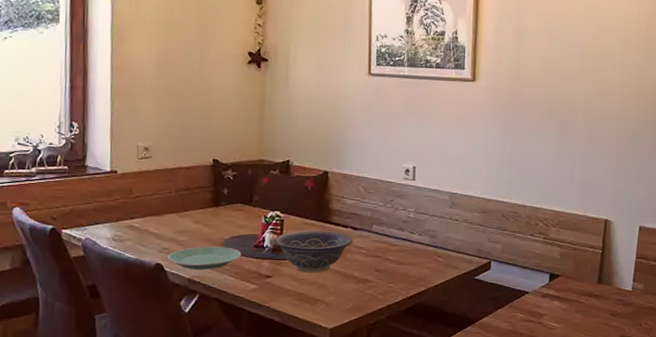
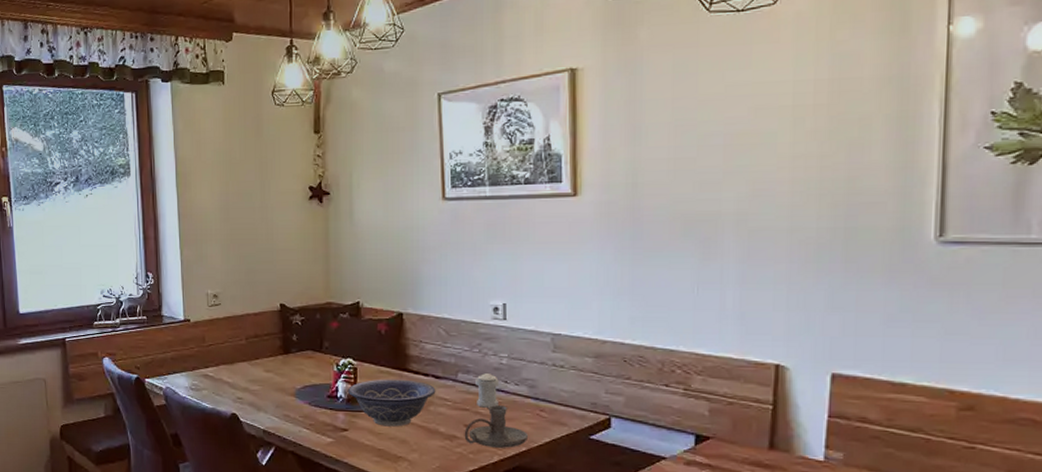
plate: present [168,246,242,270] -> none [242,396,315,421]
candle holder: none [375,252,428,289] -> present [464,405,529,448]
pepper shaker: none [387,224,406,255] -> present [476,372,499,408]

